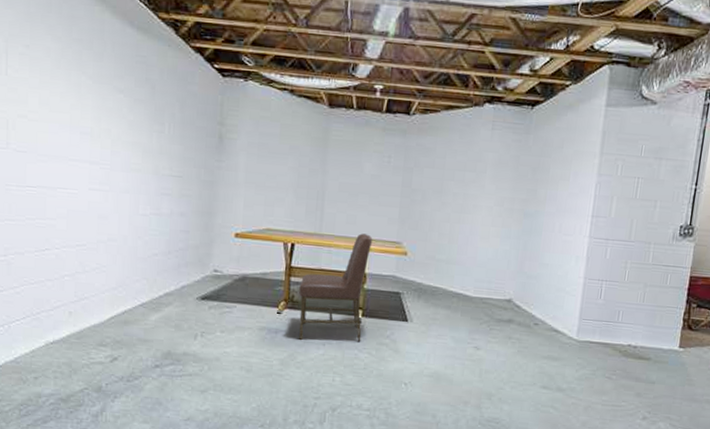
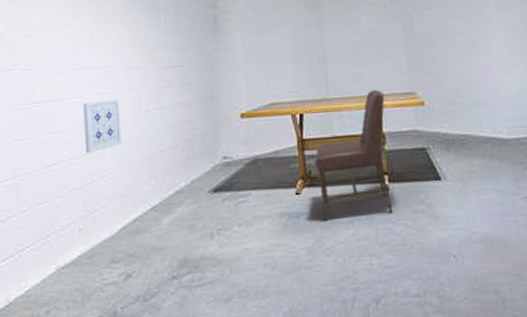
wall art: none [78,196,117,245] -> present [82,99,122,154]

